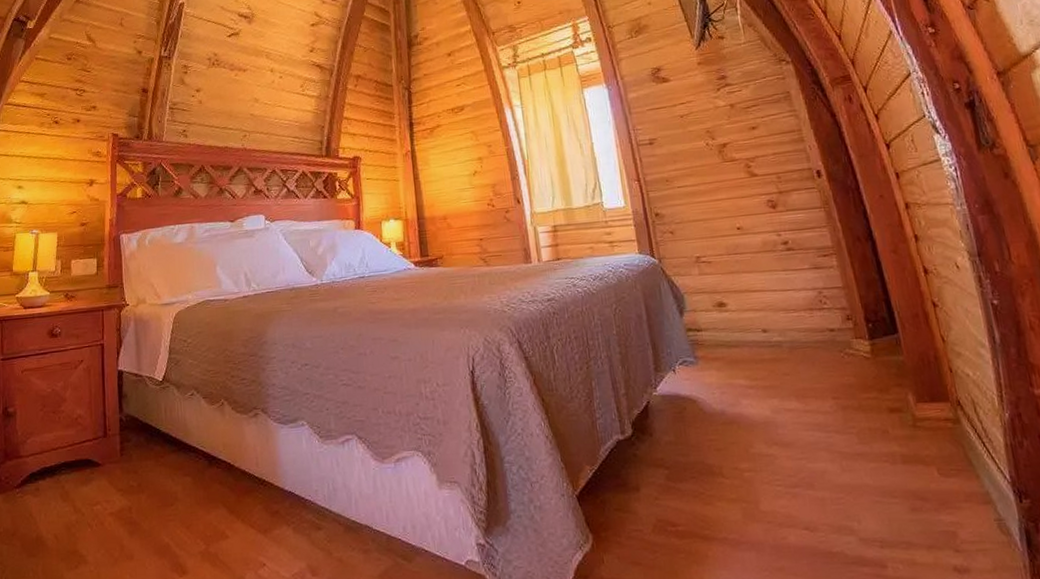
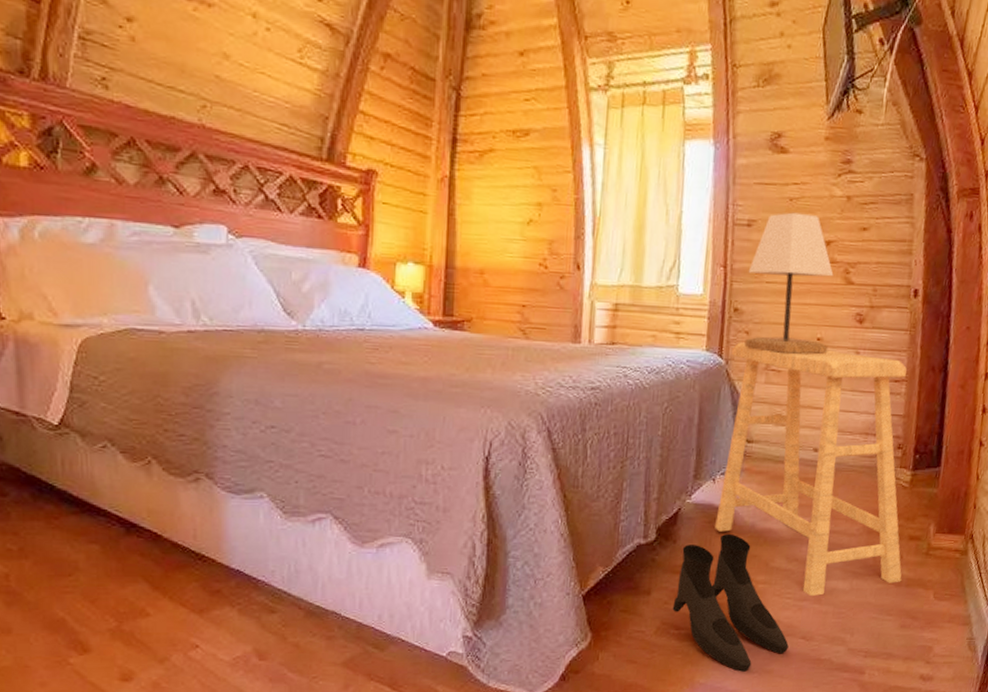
lamp: none [659,125,750,246] -> present [744,212,834,354]
boots: none [660,422,794,571] -> present [672,533,789,672]
stool: none [662,235,896,481] -> present [715,342,907,596]

